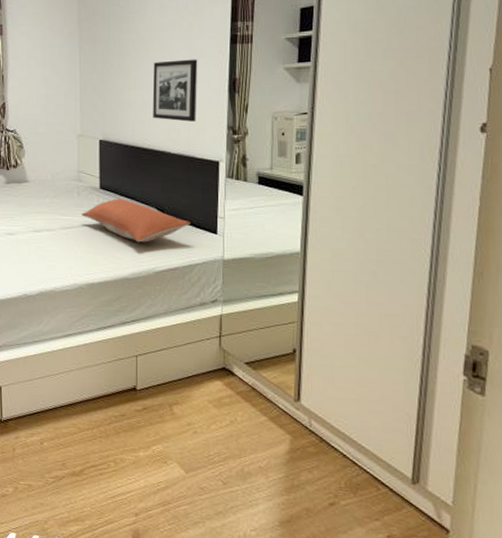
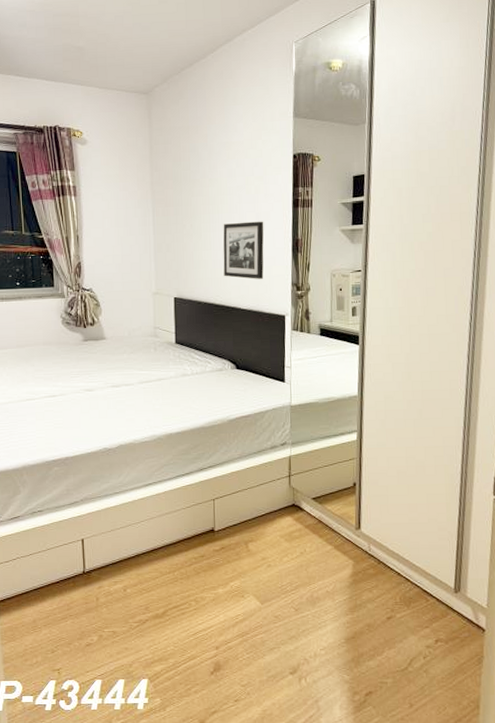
pillow: present [81,199,190,243] -> none [158,352,261,393]

